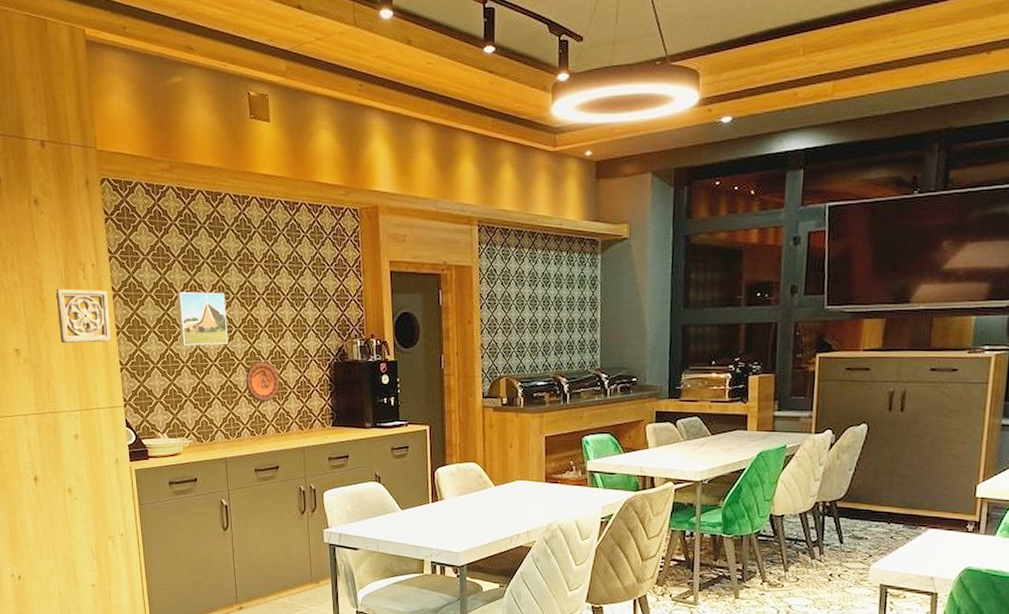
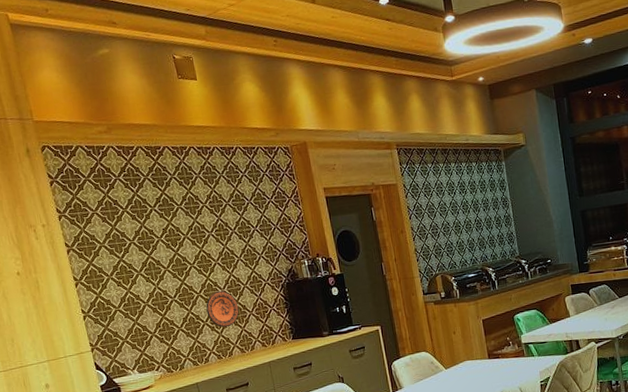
wall ornament: present [55,288,111,344] -> none [8,247,71,302]
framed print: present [177,291,229,346] -> none [129,234,186,288]

